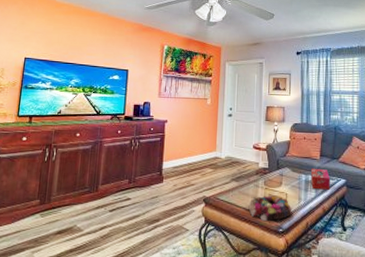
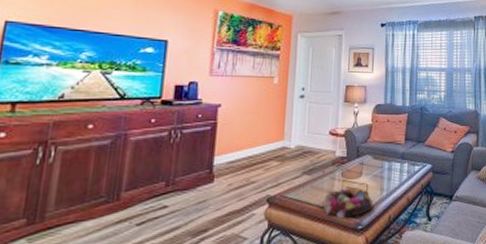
tissue box: present [310,168,330,190] -> none [394,154,415,178]

